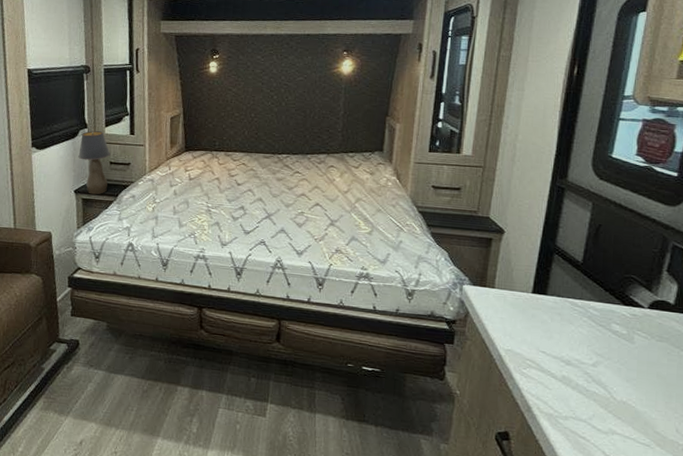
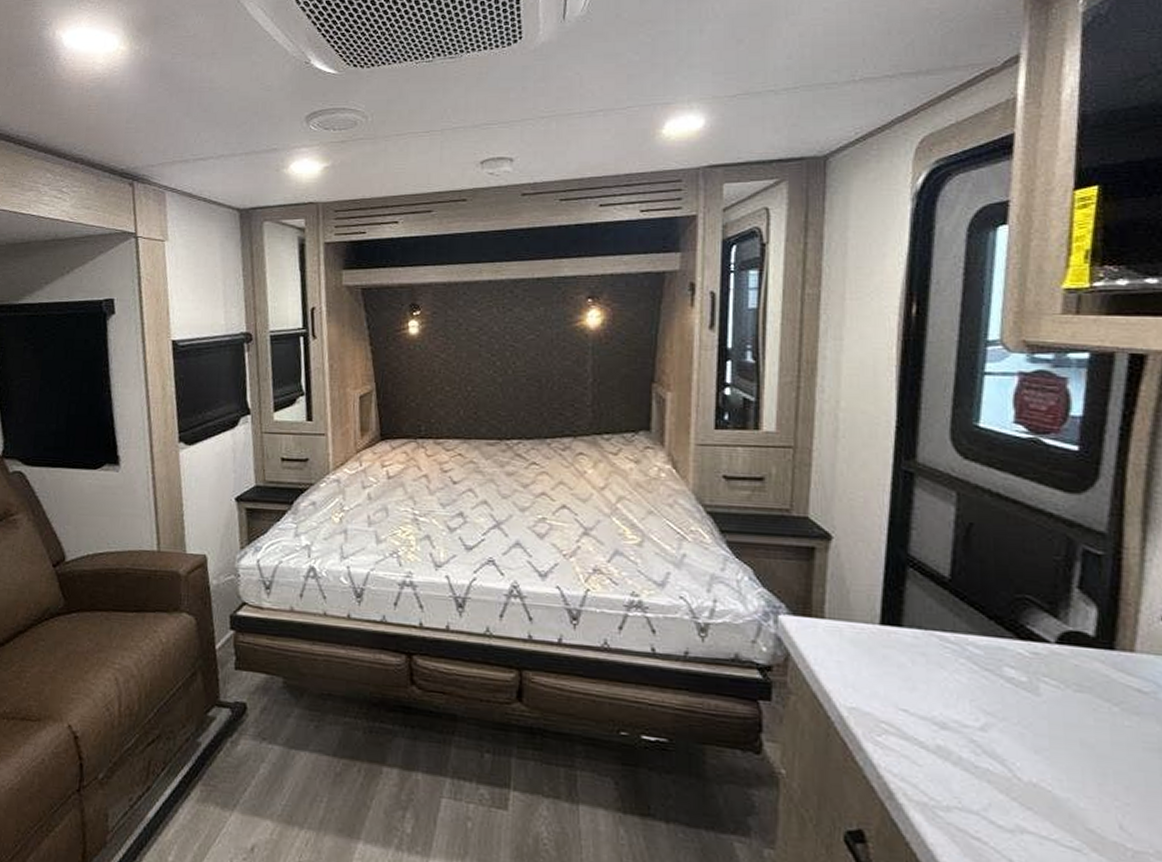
table lamp: present [78,130,111,195] -> none [239,417,283,503]

